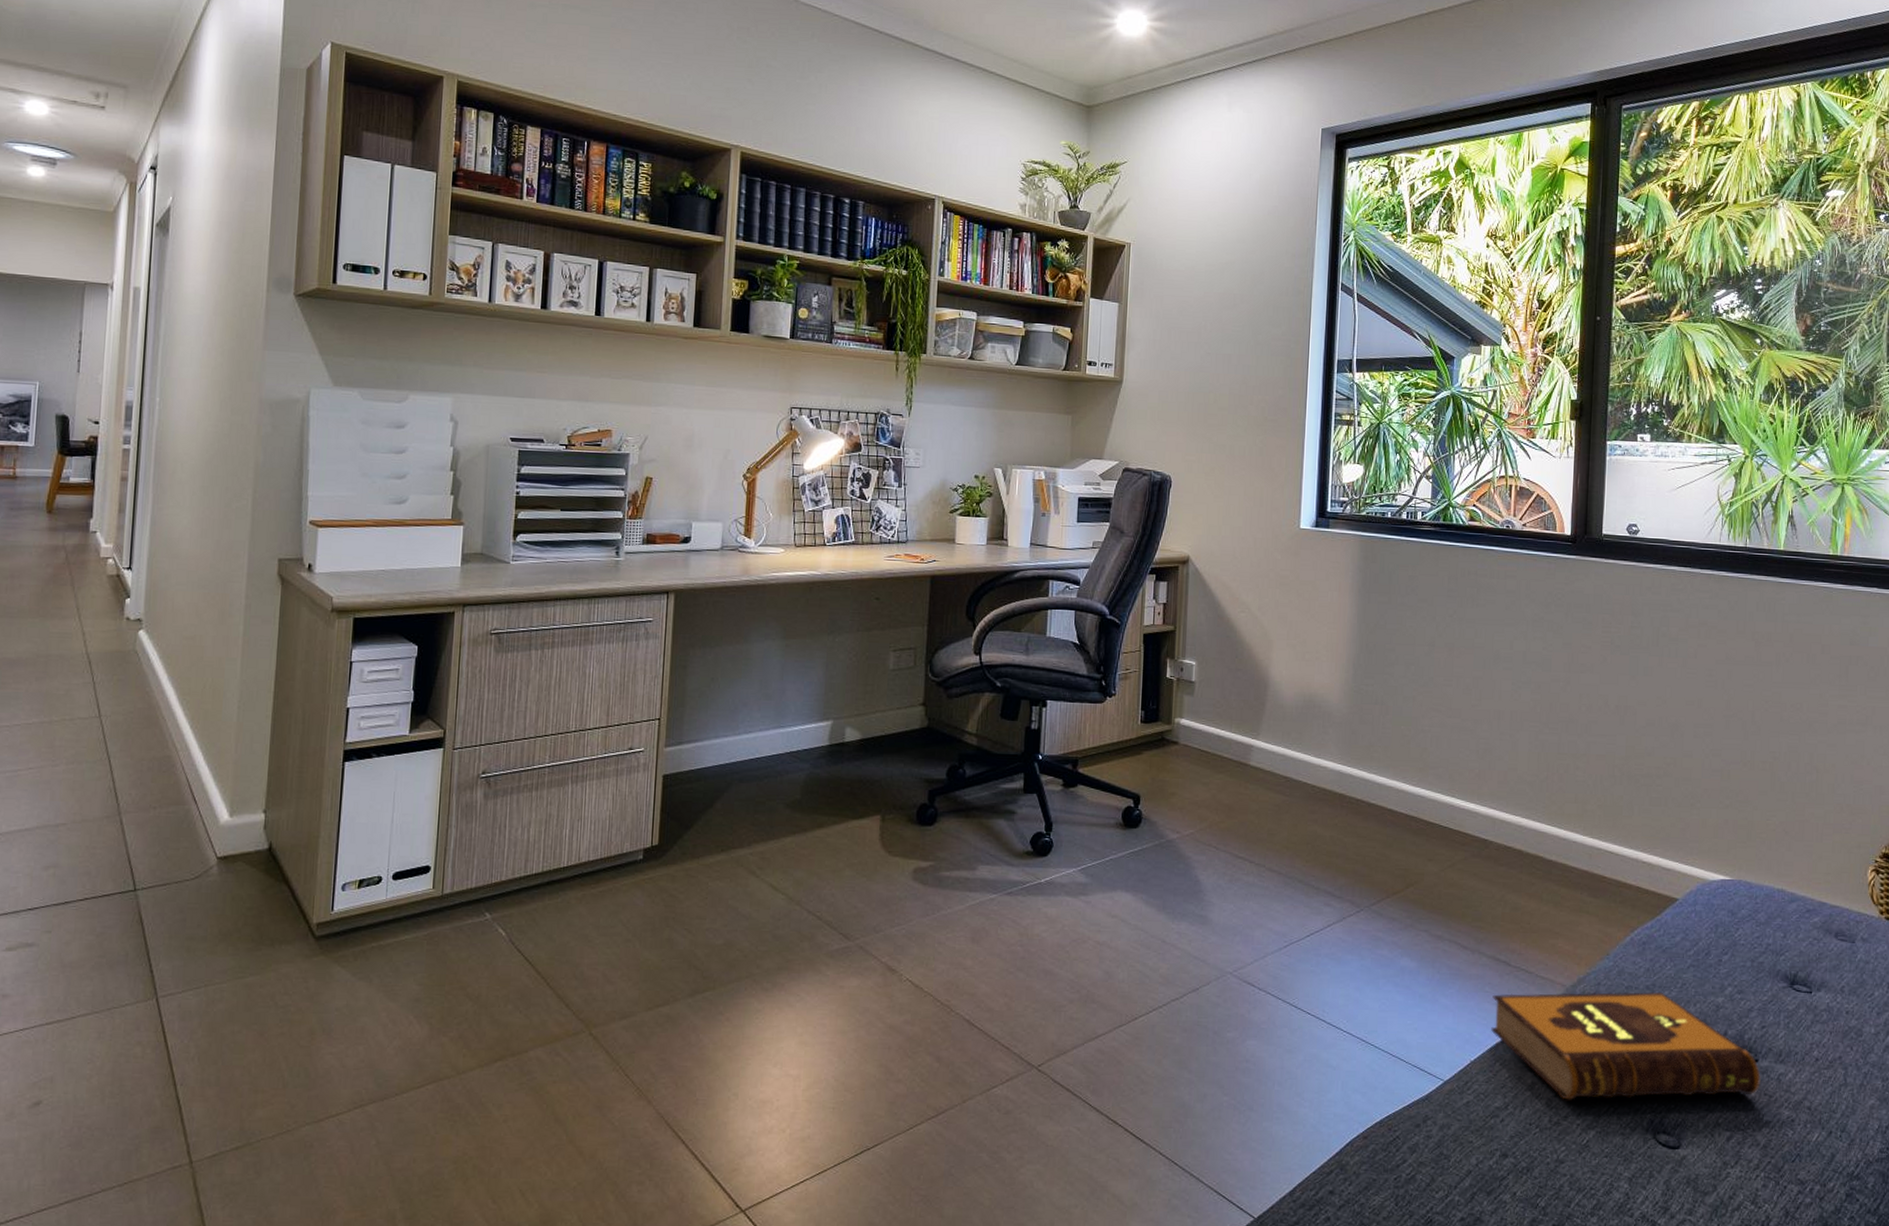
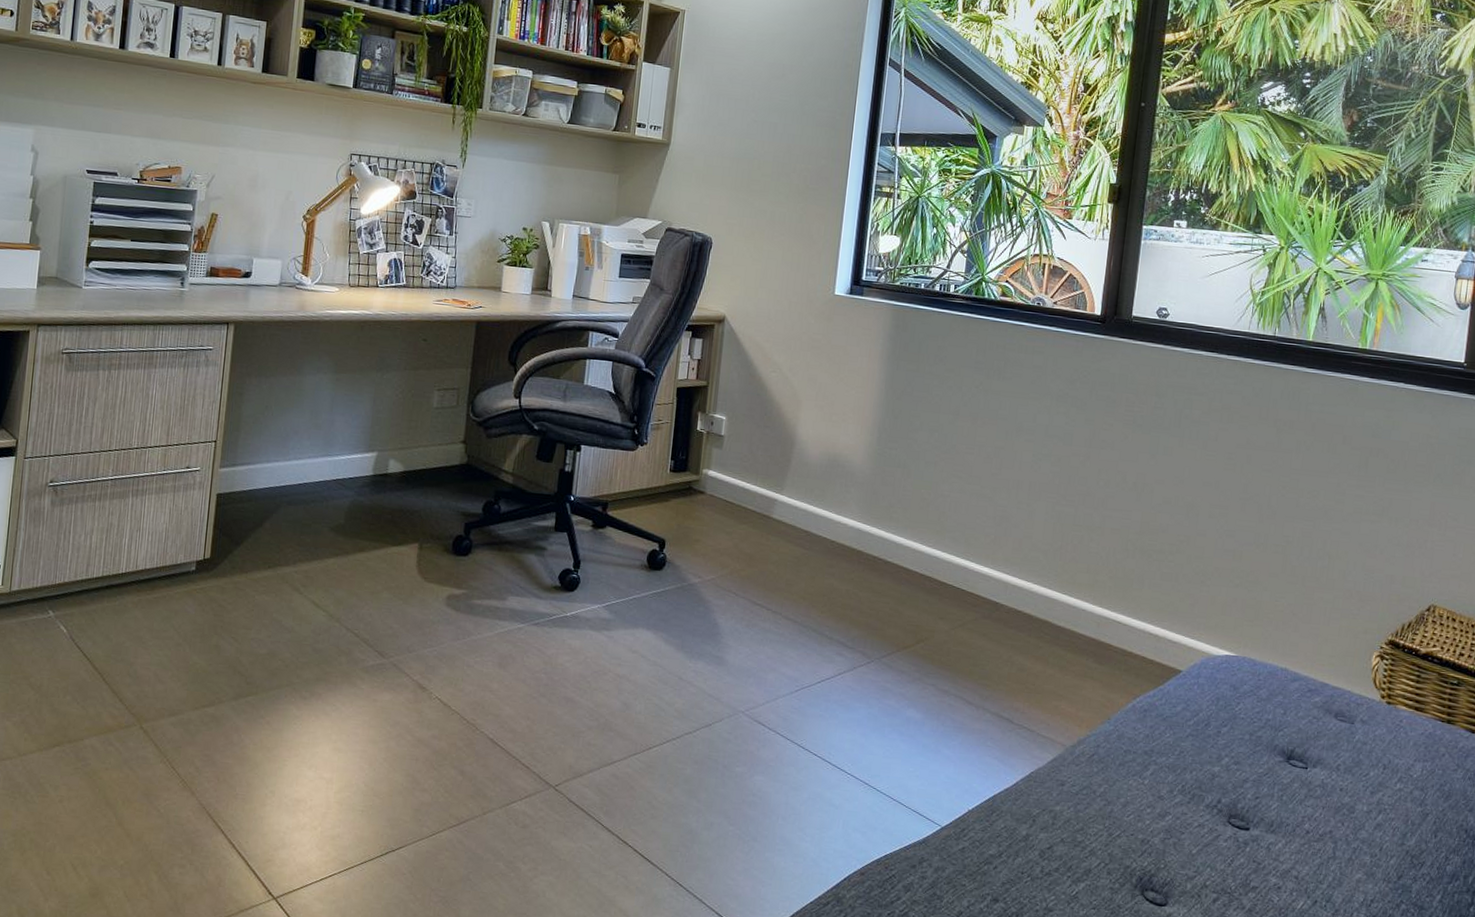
hardback book: present [1491,991,1761,1100] -> none [990,749,1251,860]

